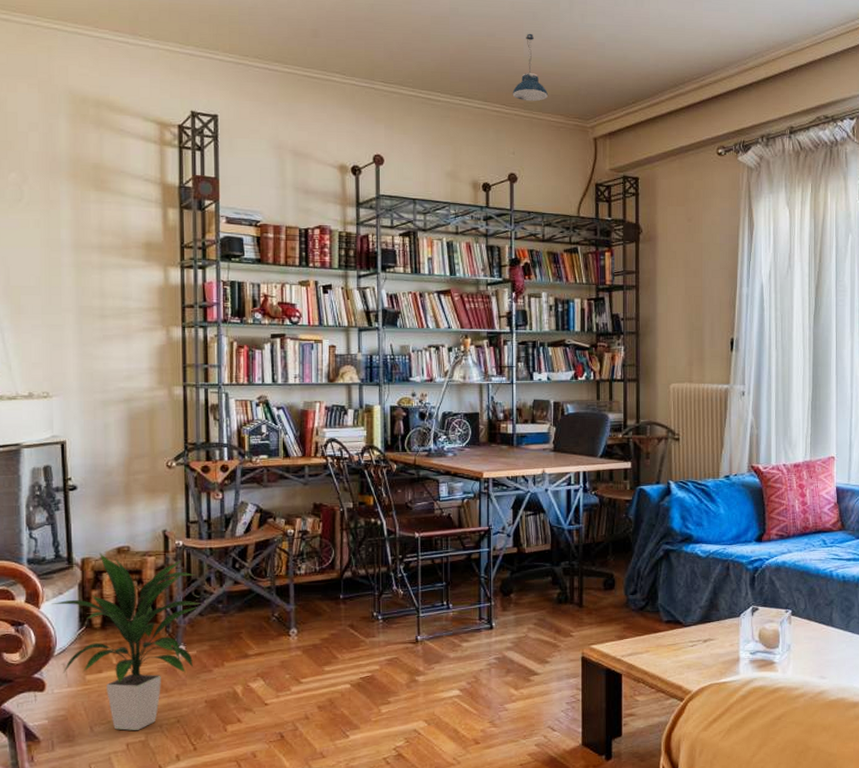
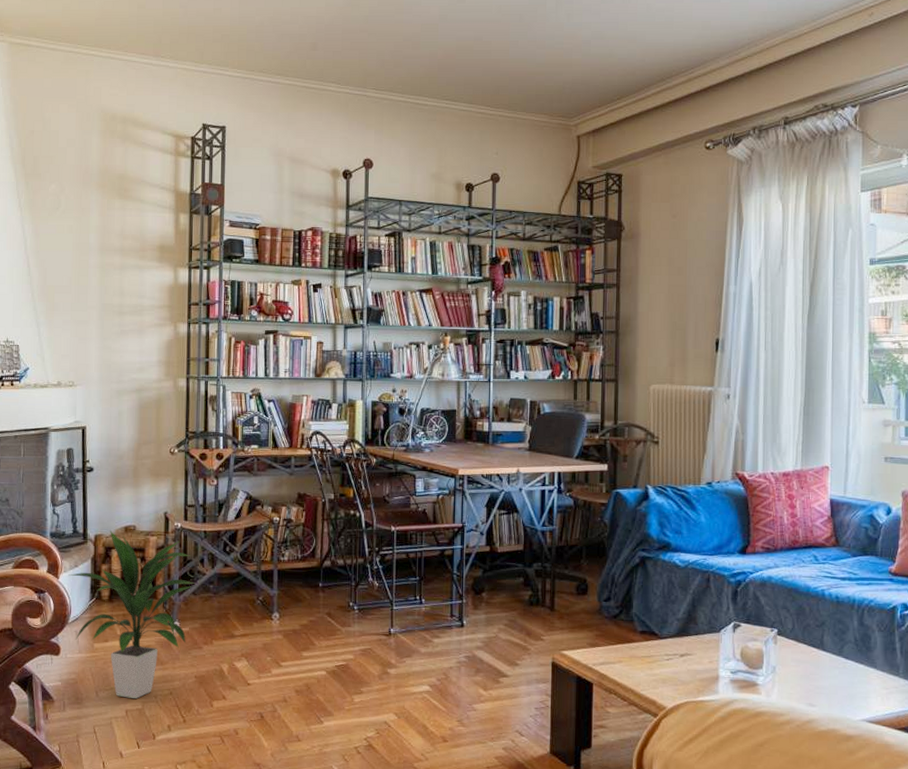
pendant light: present [512,33,549,102] -> none [497,35,533,102]

